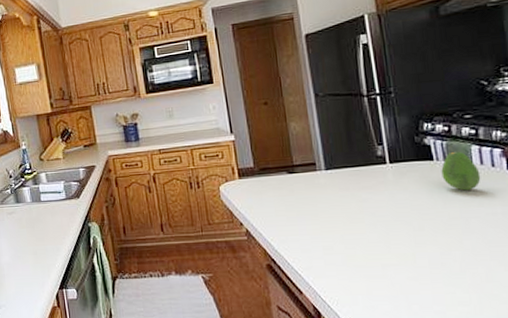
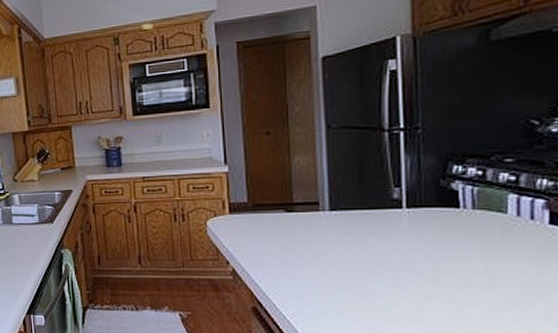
fruit: present [441,151,481,191] -> none [467,199,515,244]

